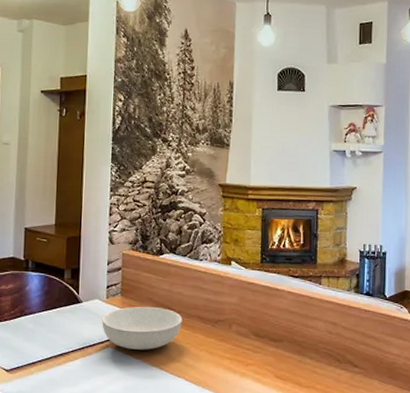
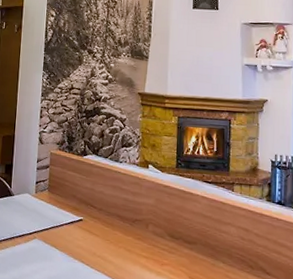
serving bowl: present [102,306,183,350] -> none [30,202,103,244]

